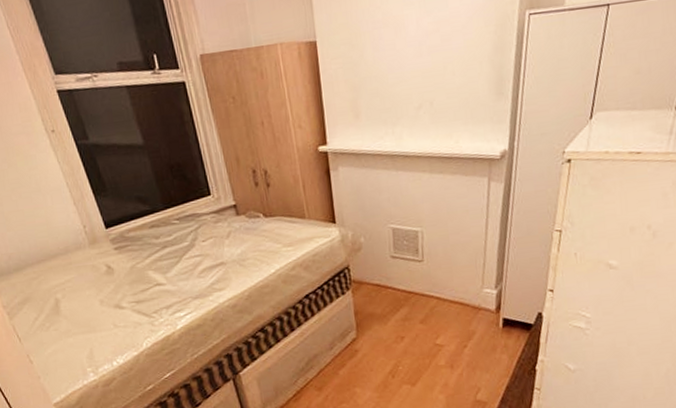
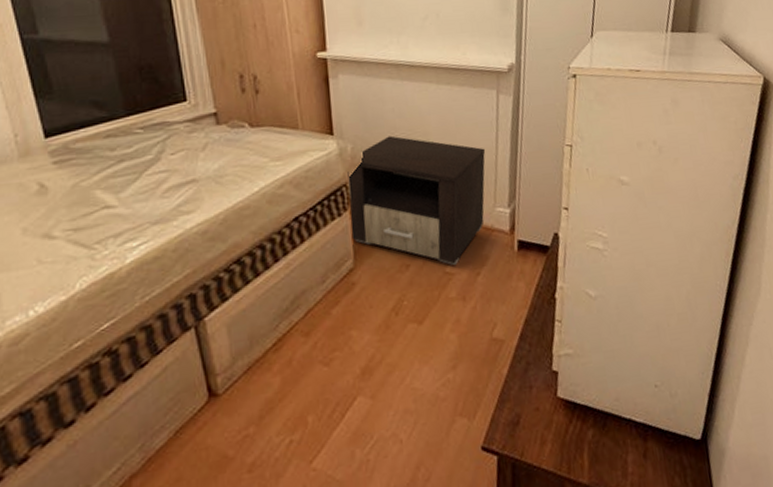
nightstand: none [349,223,476,338] -> present [347,135,486,265]

